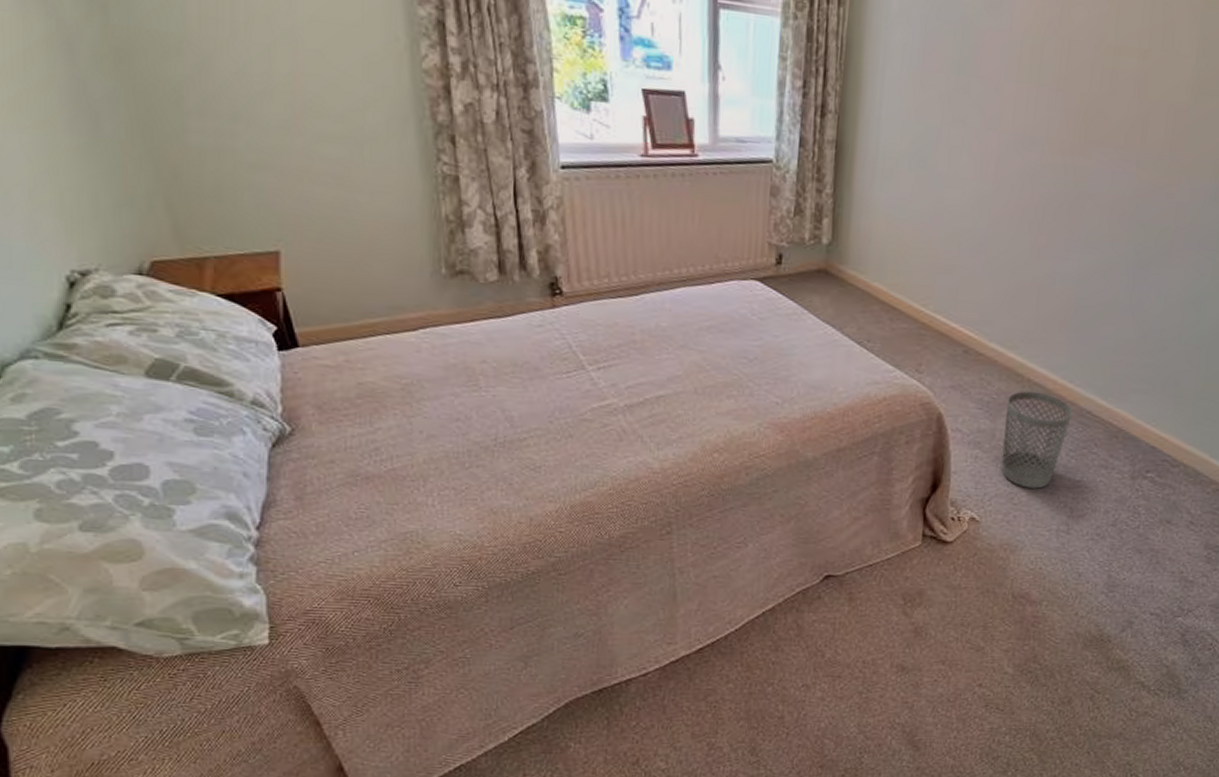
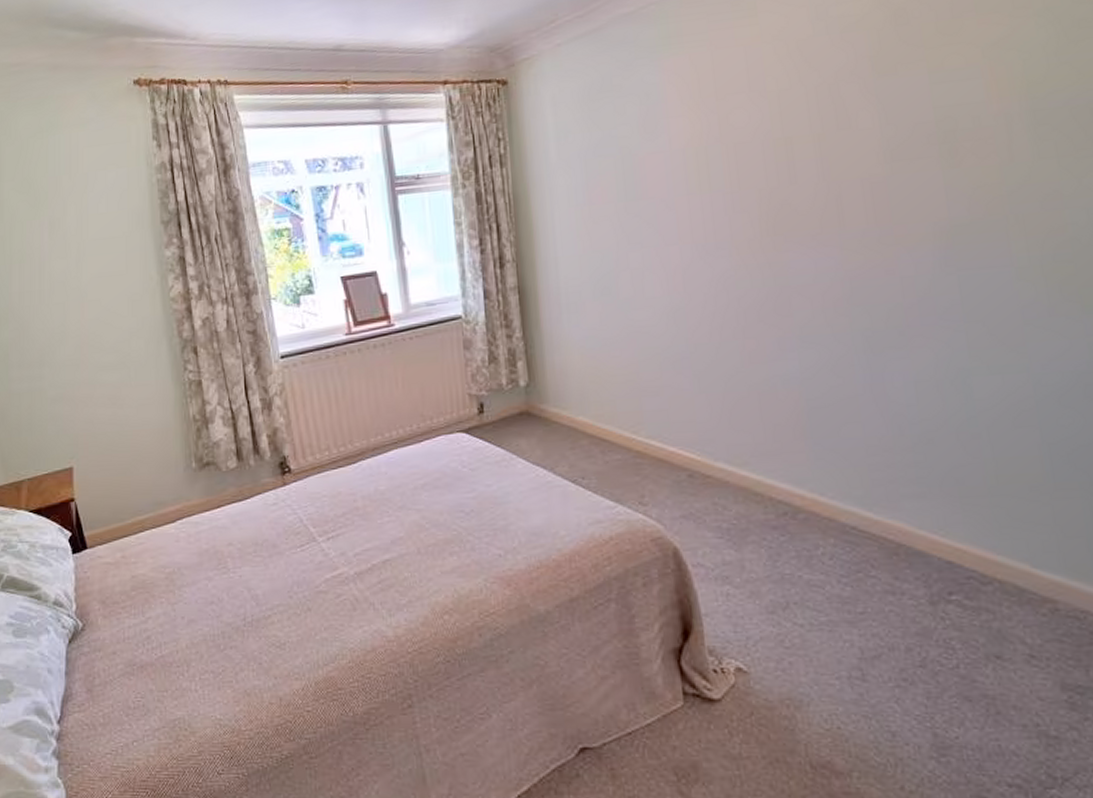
wastebasket: present [1000,391,1074,489] -> none [749,511,835,627]

